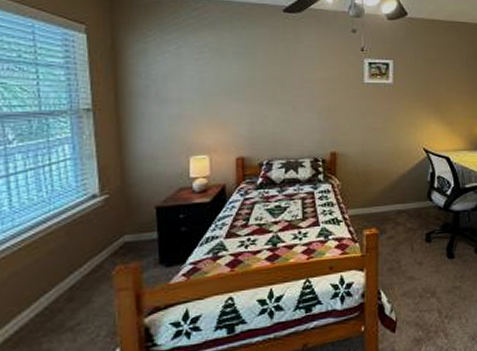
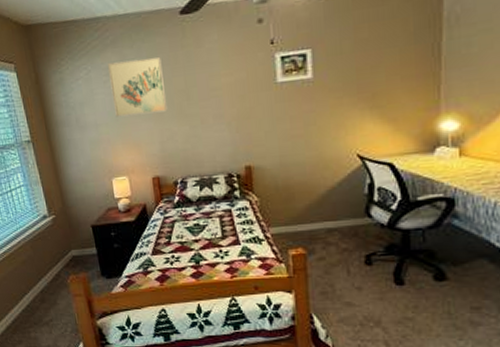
wall art: none [201,42,261,96] -> present [107,57,168,117]

